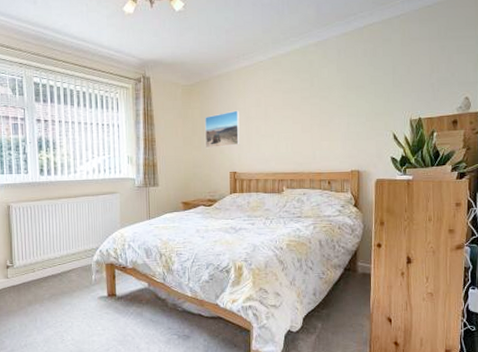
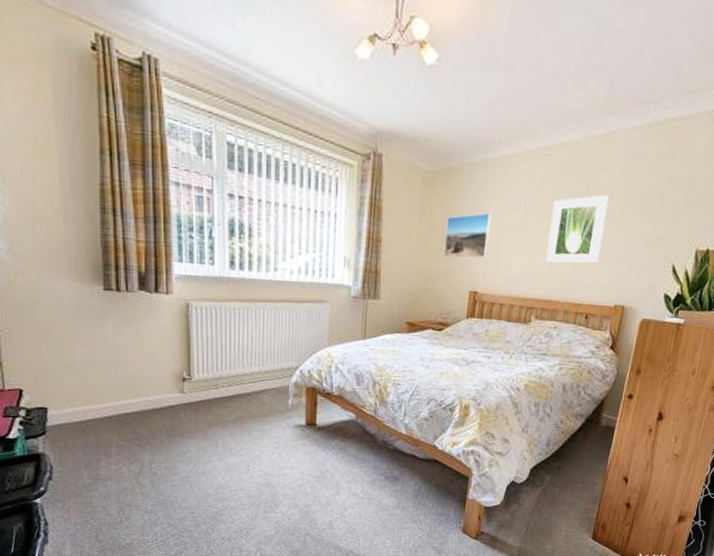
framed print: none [287,86,331,143] -> present [546,195,609,264]

